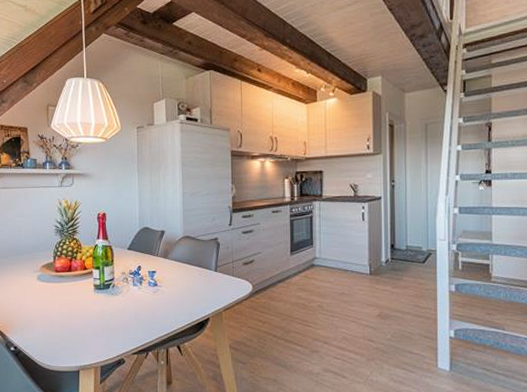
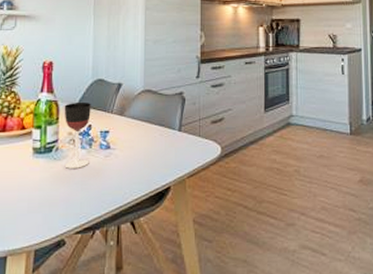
wineglass: none [117,247,141,302] -> present [64,103,91,169]

